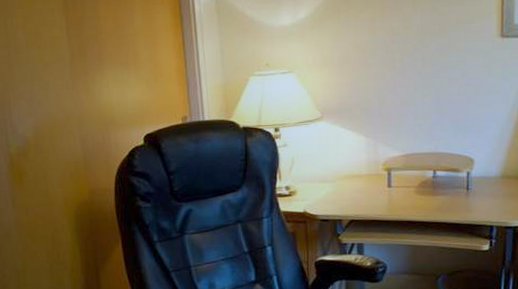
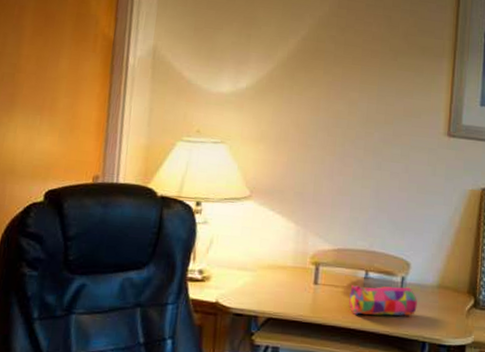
pencil case: none [421,180,483,209] -> present [349,285,417,316]

